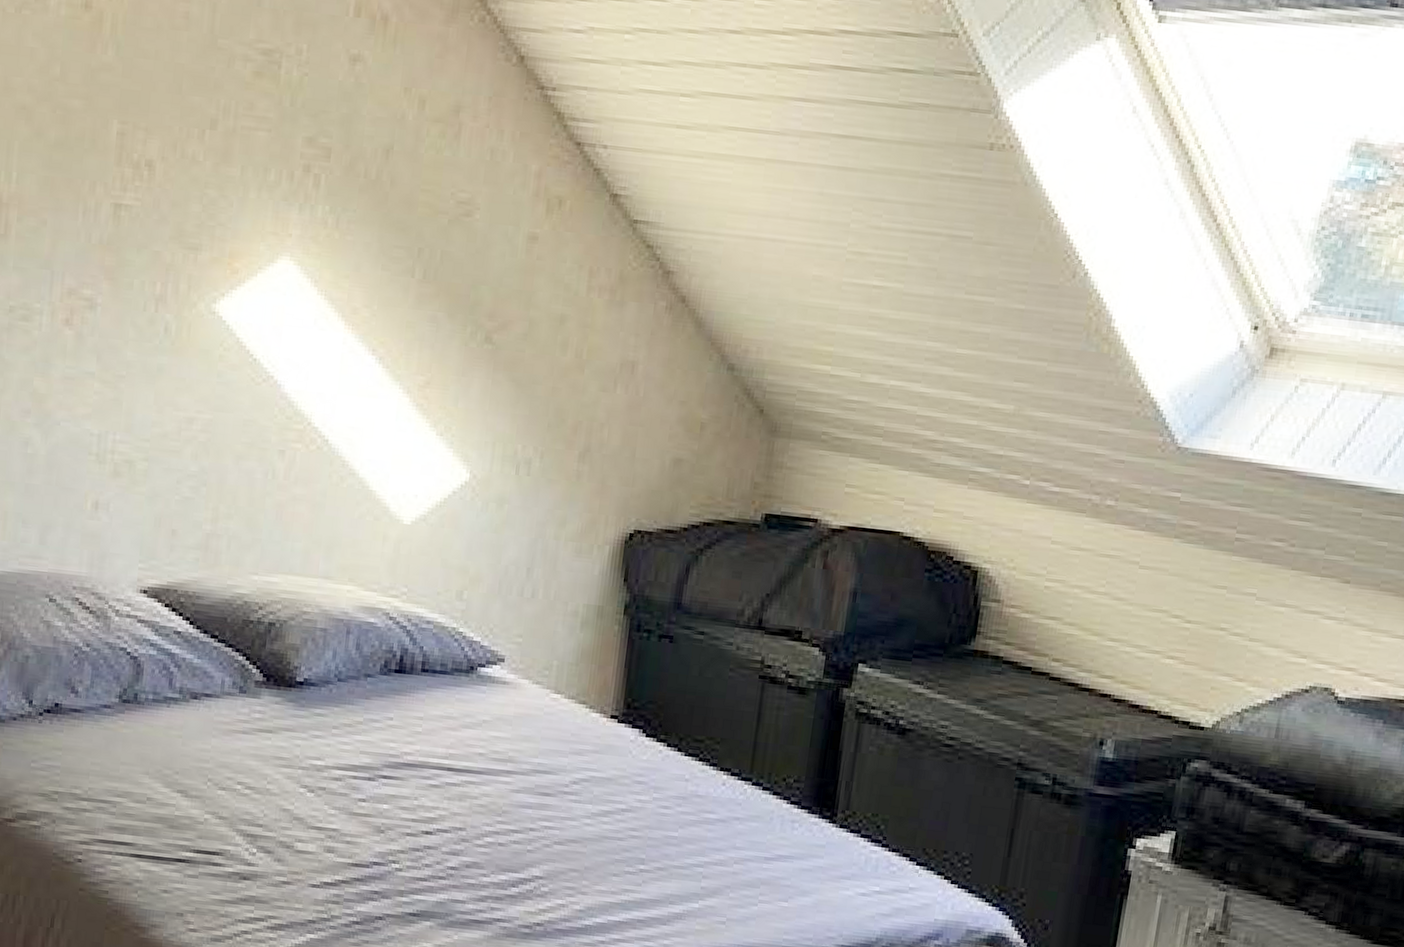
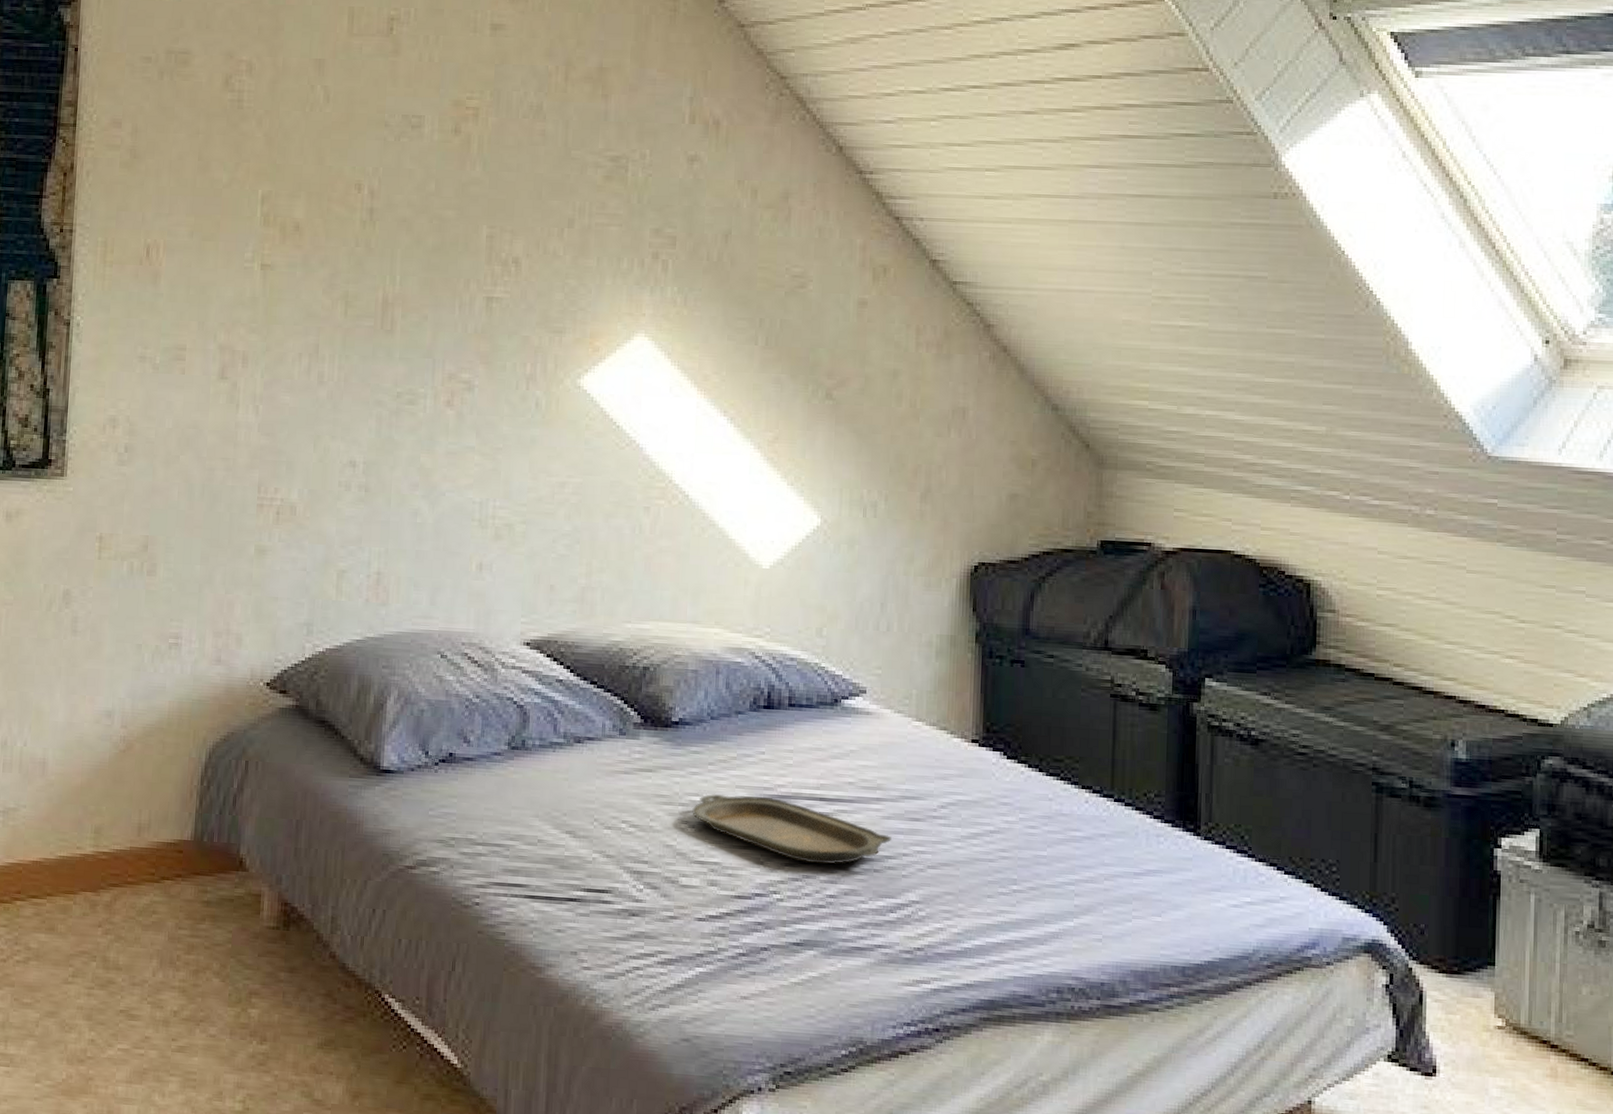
serving tray: none [312,758,519,837] -> present [692,793,892,864]

